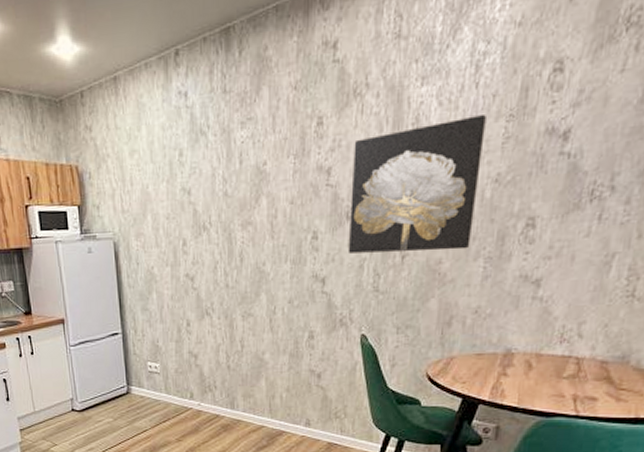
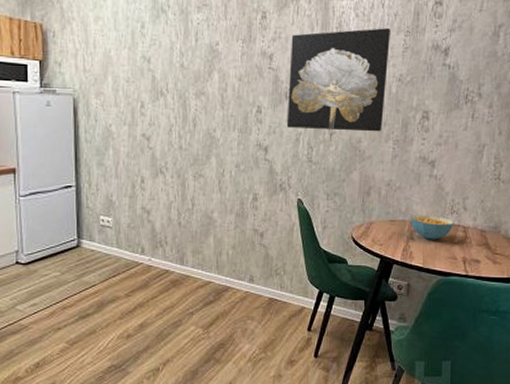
cereal bowl: none [503,346,564,375] -> present [410,215,454,240]

